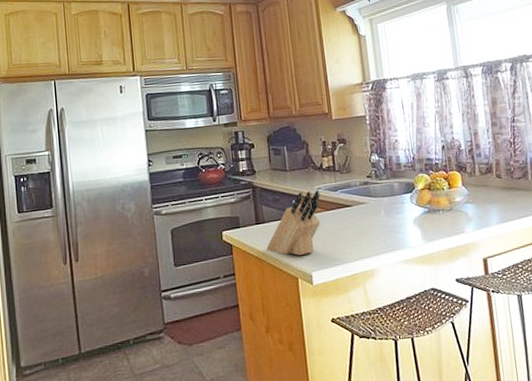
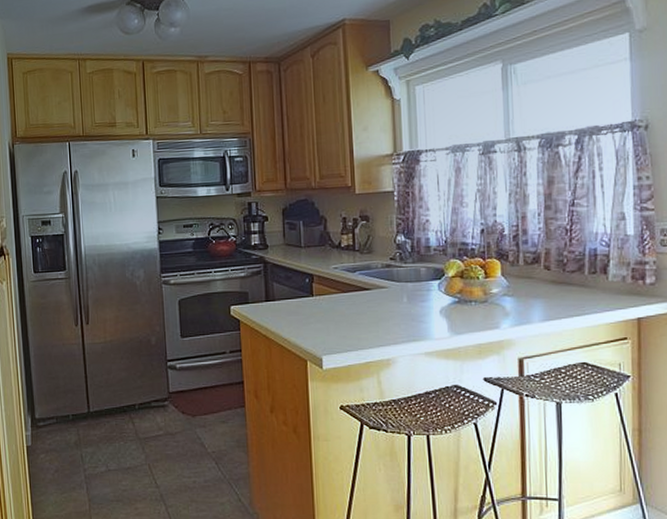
knife block: present [266,190,321,256] -> none [275,270,337,338]

